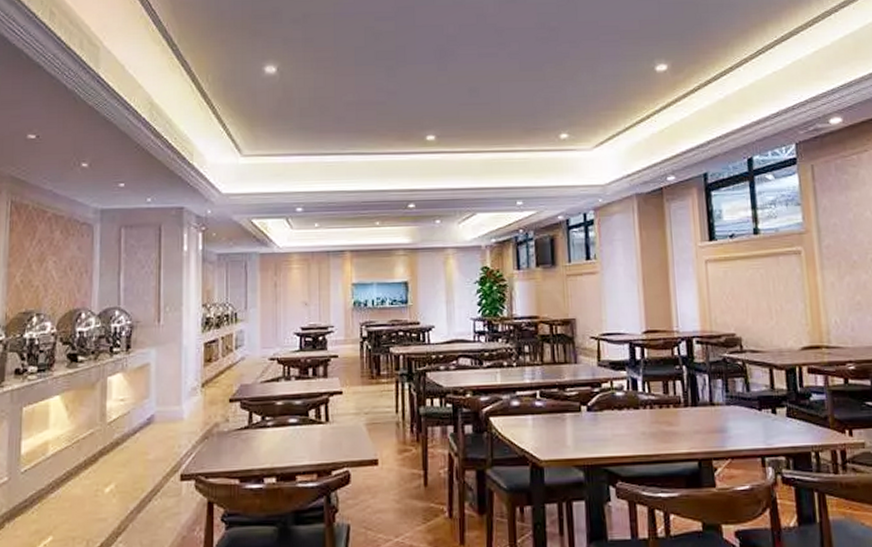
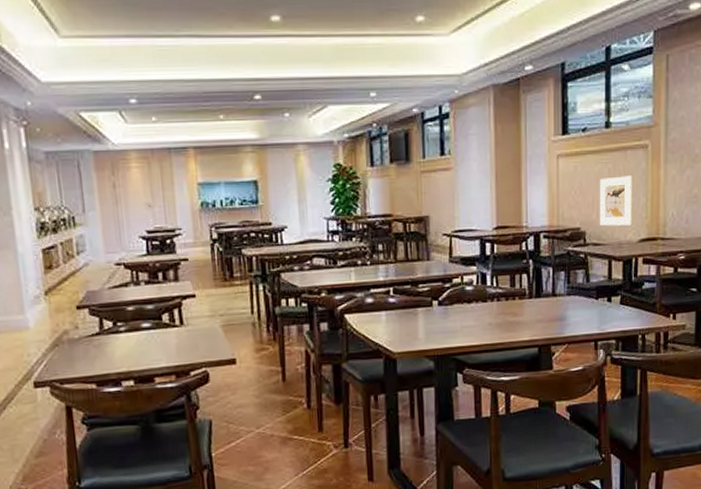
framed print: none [752,281,792,333] -> present [599,175,632,226]

